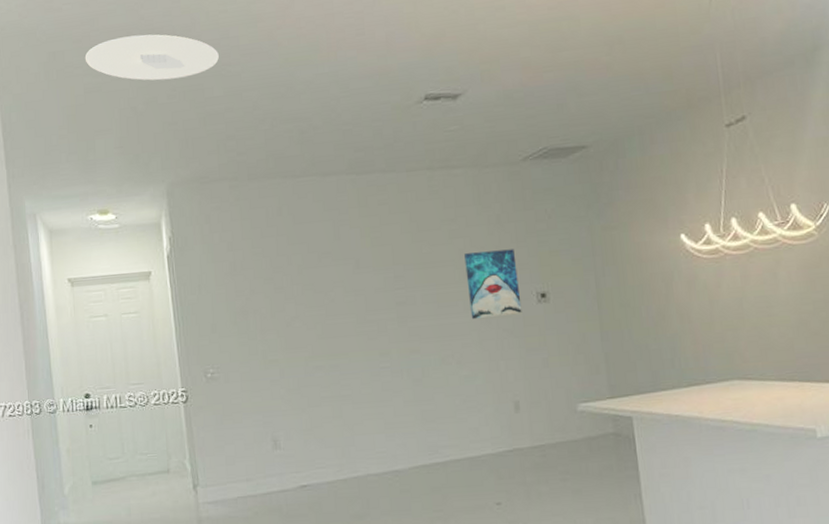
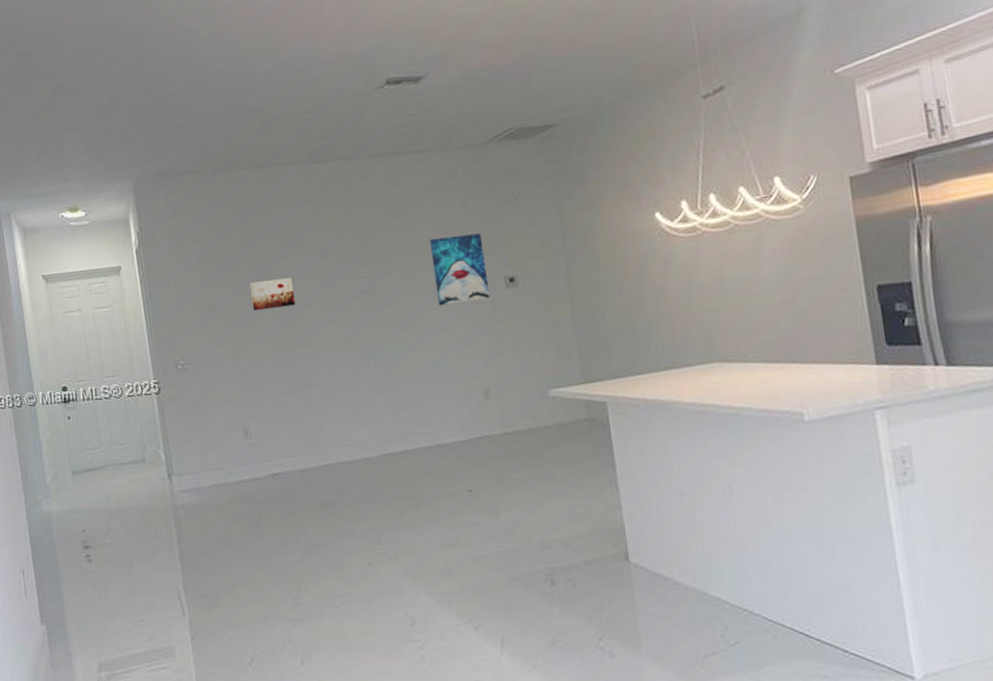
ceiling light: present [85,34,219,81] -> none [50,31,180,78]
wall art: none [283,288,329,321] -> present [249,278,296,311]

